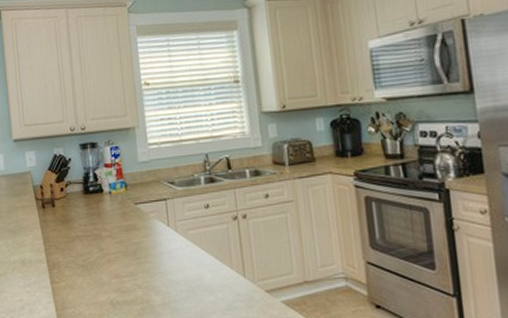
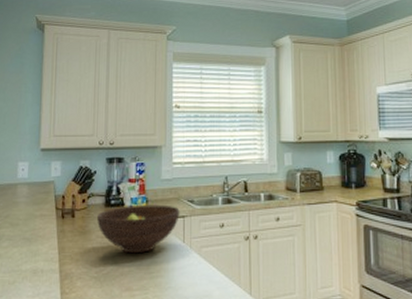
fruit bowl: none [77,188,161,240] -> present [97,204,180,254]

